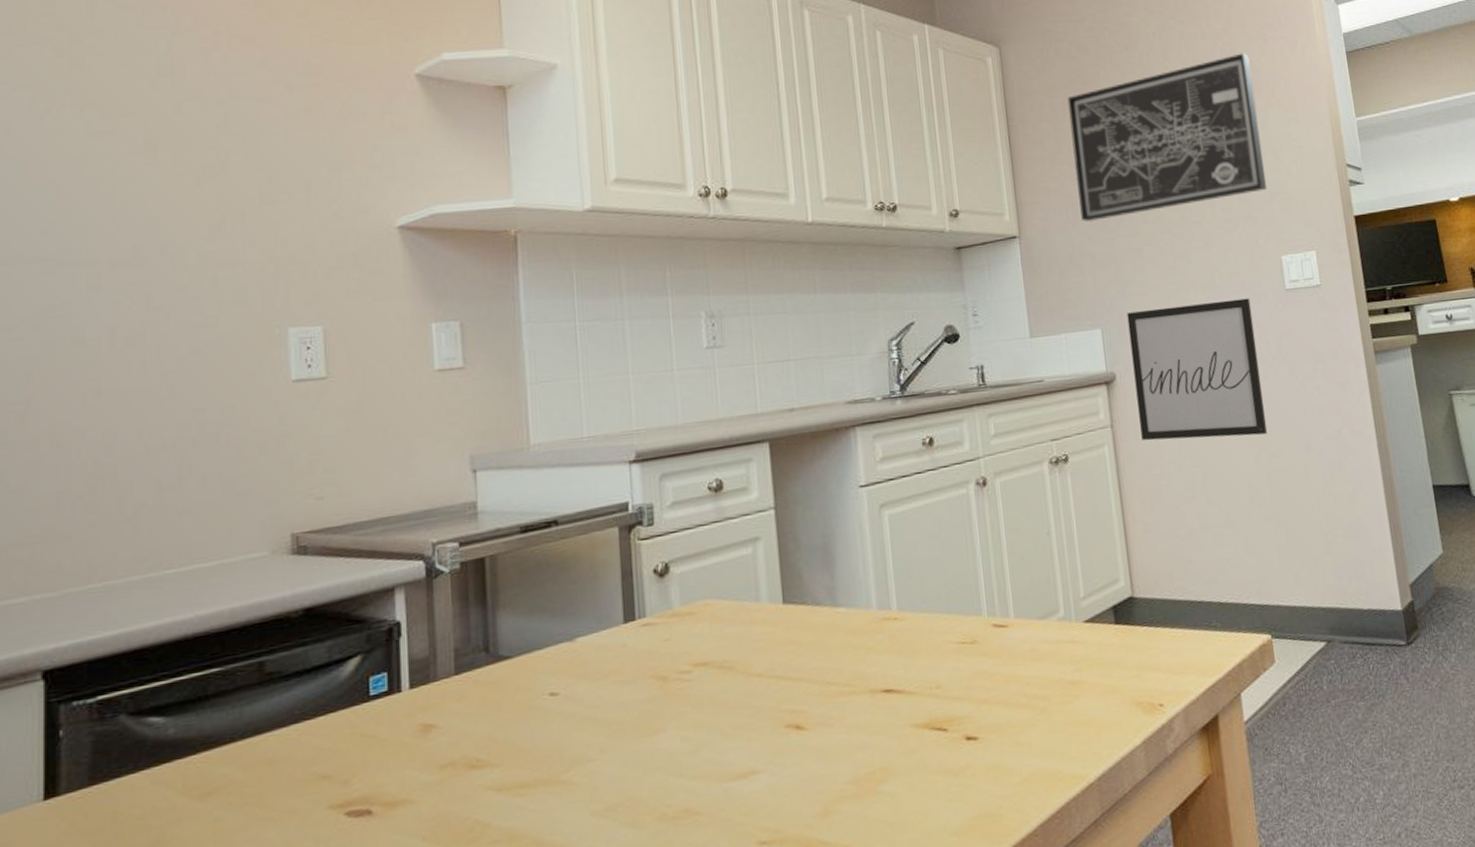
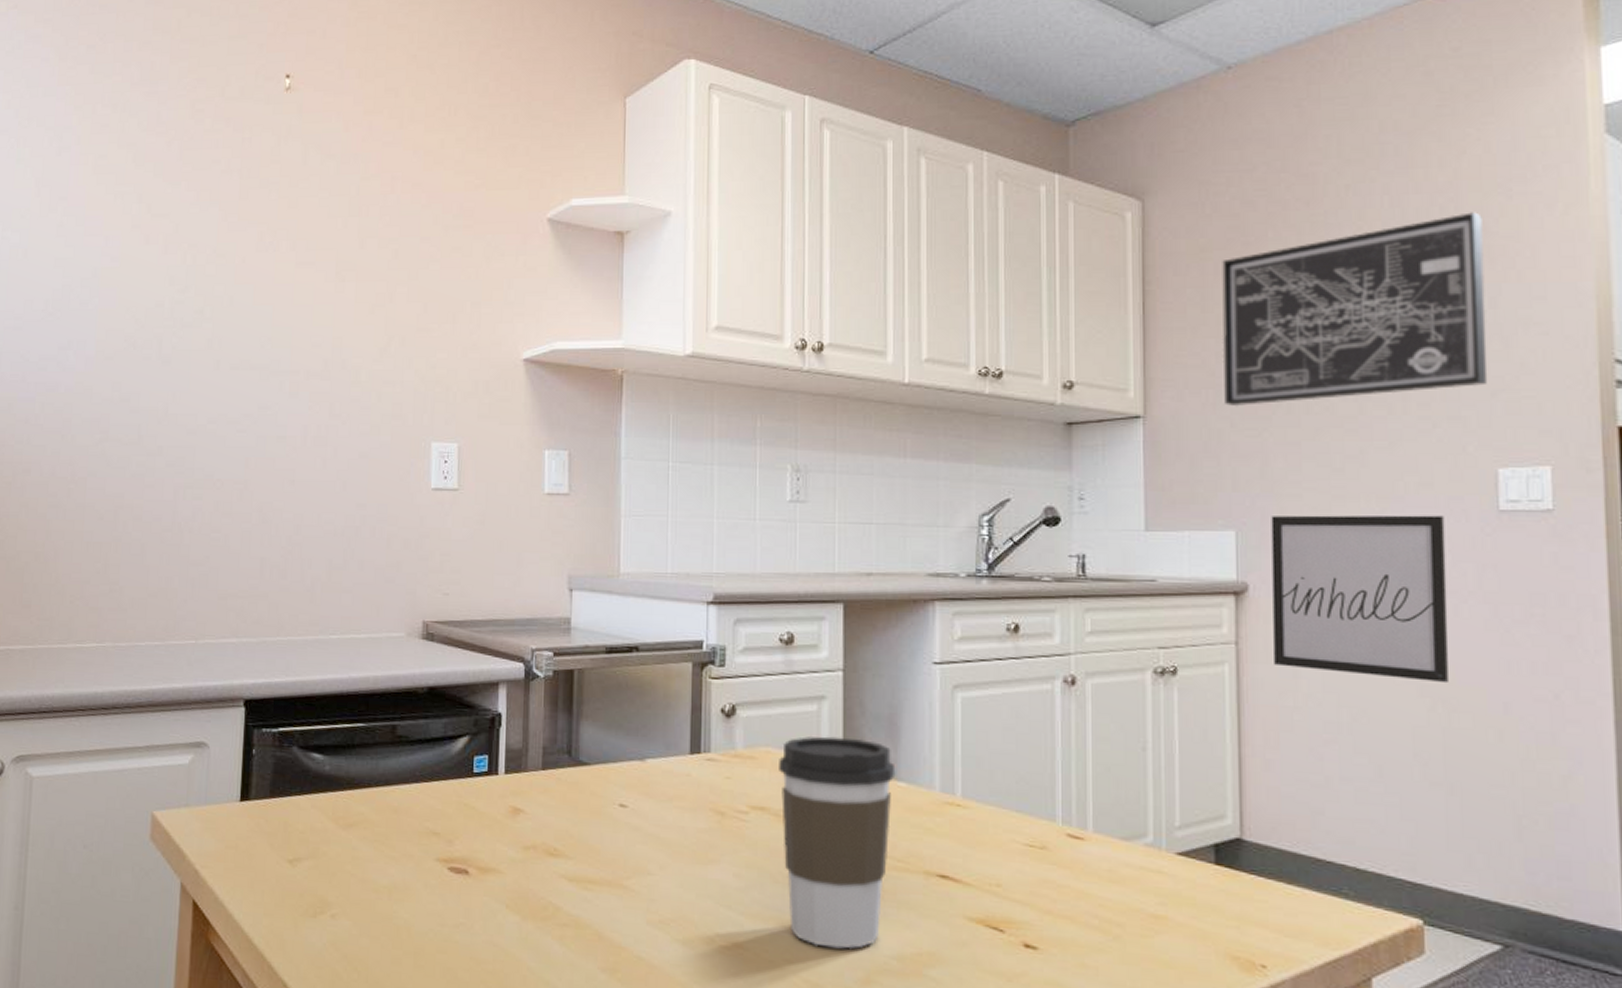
coffee cup: none [718,573,835,792] -> present [779,736,896,949]

